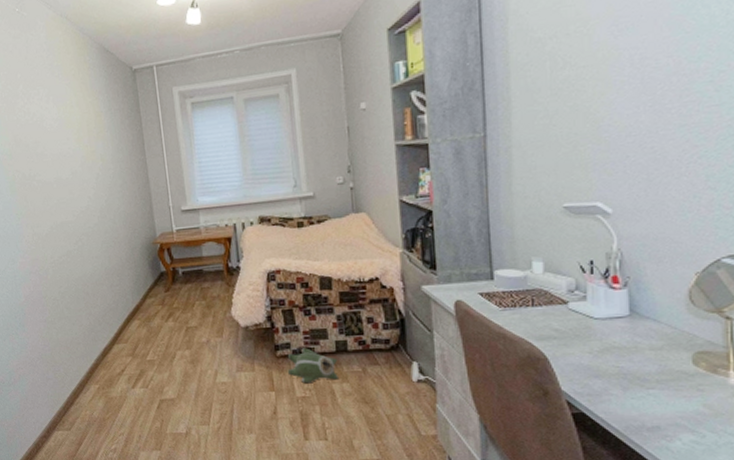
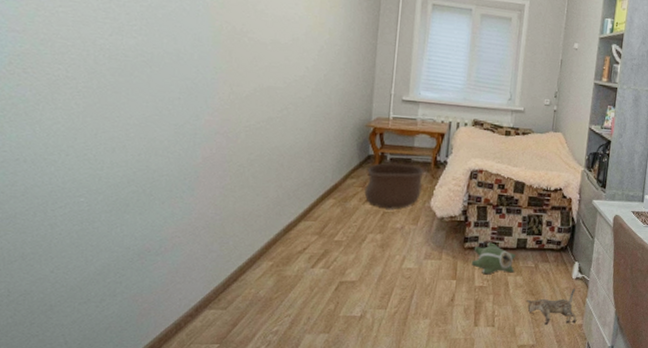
basket: none [163,275,220,323] -> present [364,162,425,208]
cat: none [359,392,427,437] -> present [526,288,576,325]

